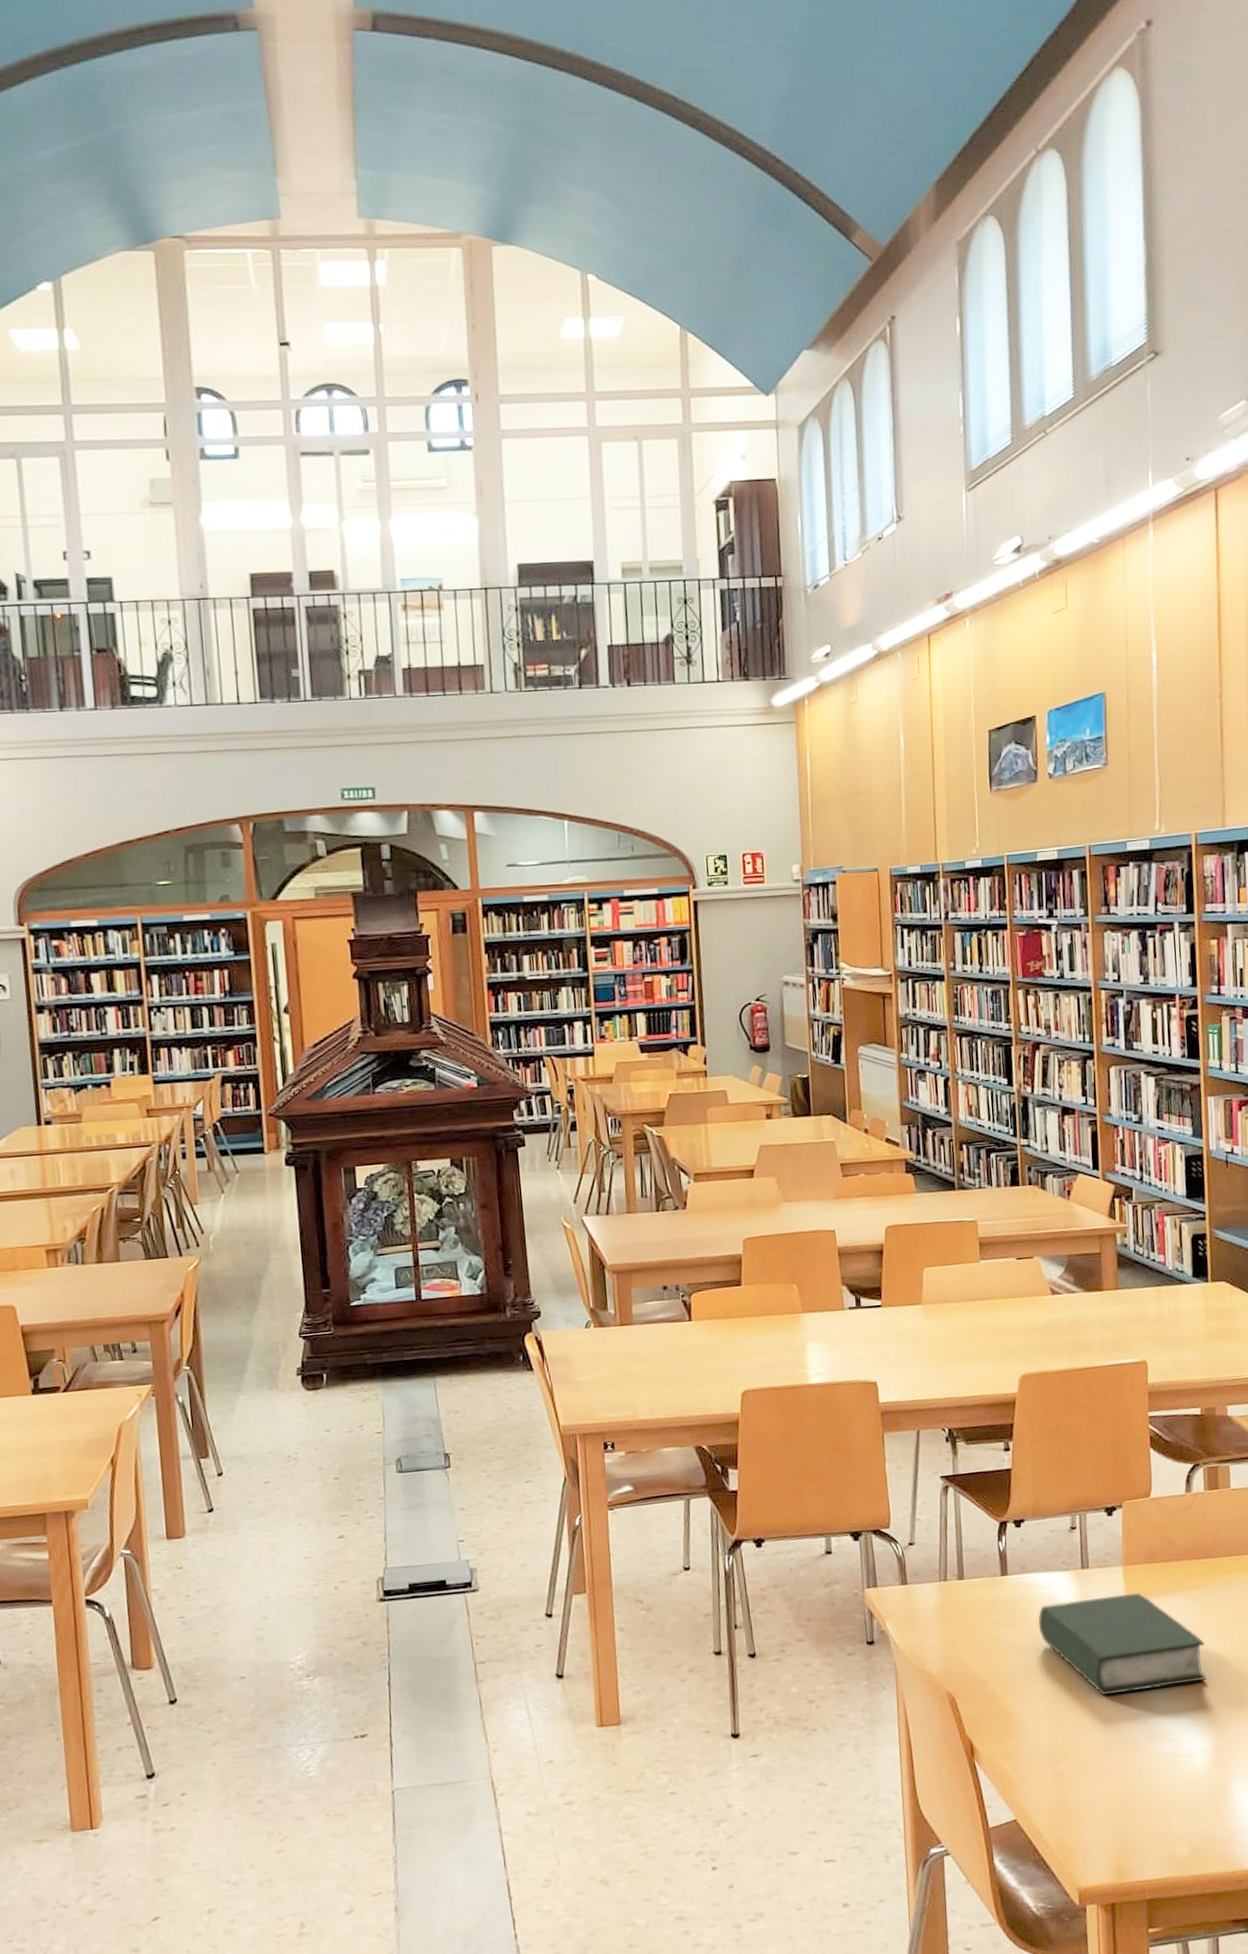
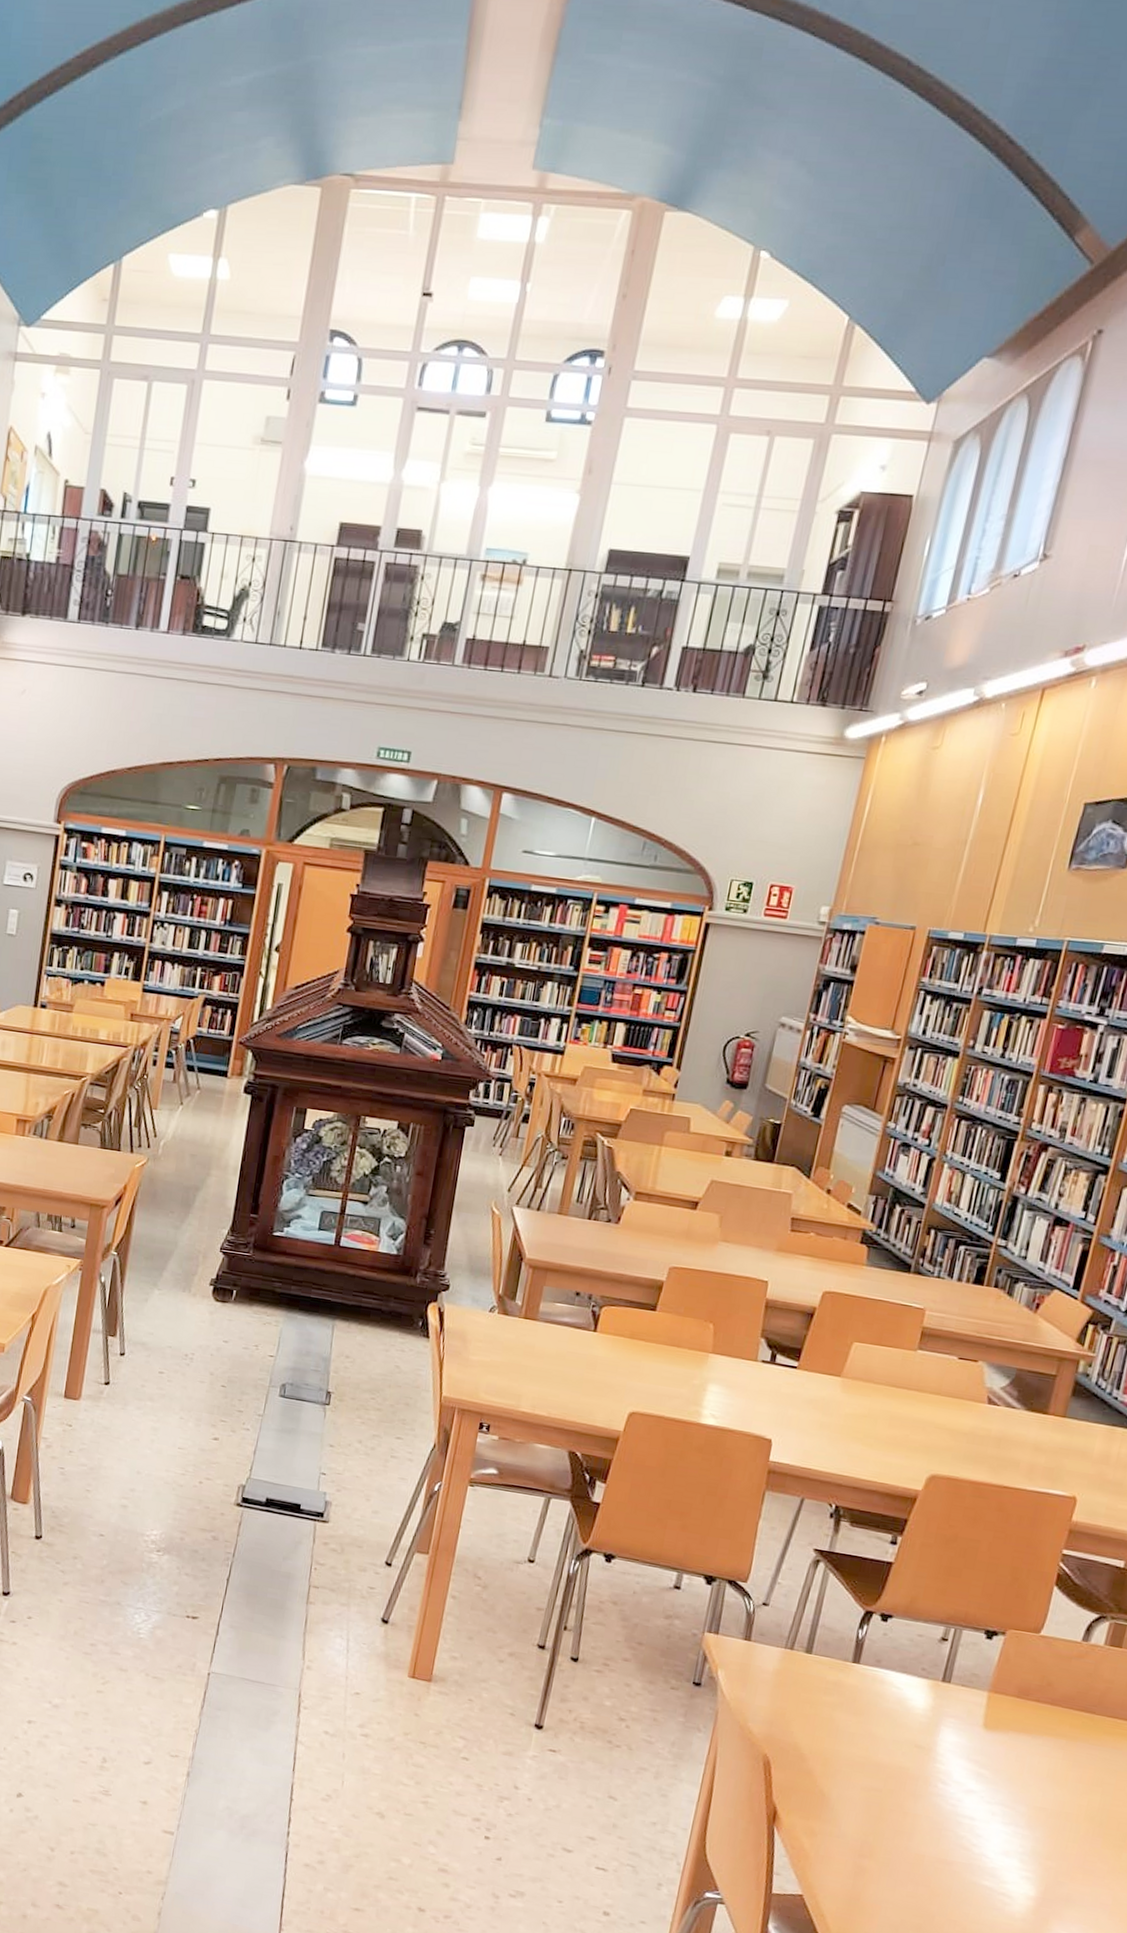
book: present [1038,1592,1207,1696] -> none [878,1703,1059,1830]

